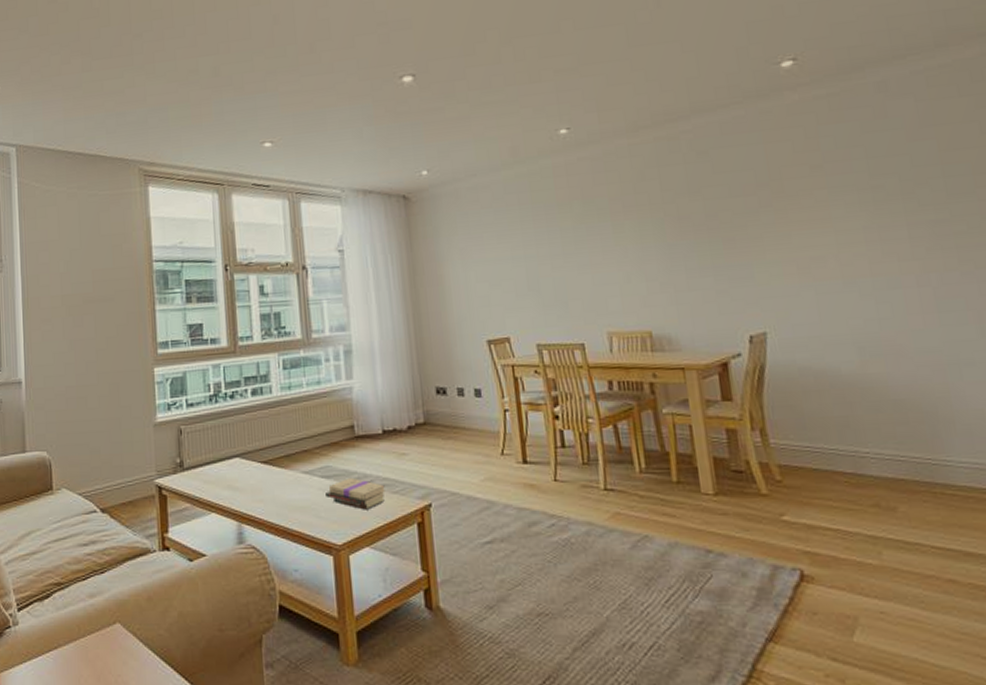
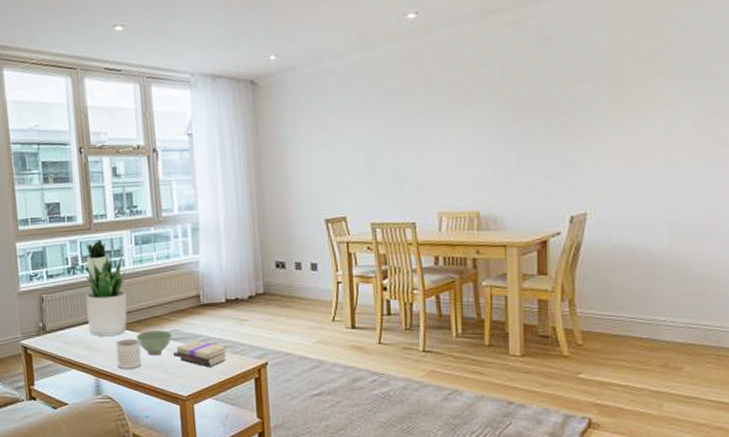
planter: none [229,363,255,411] -> present [85,239,109,281]
planter: none [229,378,274,475] -> present [86,253,128,337]
mug: none [261,476,290,514] -> present [115,338,142,370]
bowl: none [283,466,324,497] -> present [136,330,172,356]

